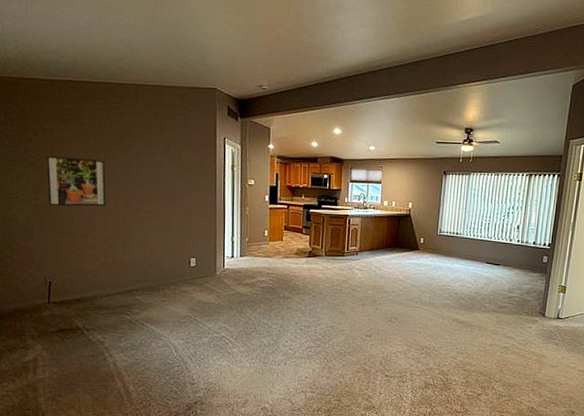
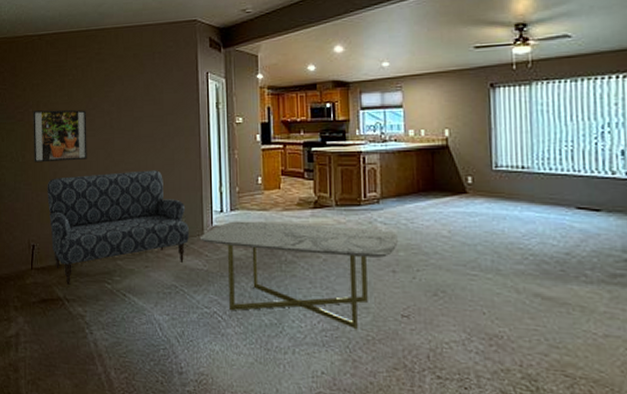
sofa: none [64,219,203,316] -> present [47,170,189,285]
coffee table: none [212,265,368,346] -> present [199,221,398,330]

